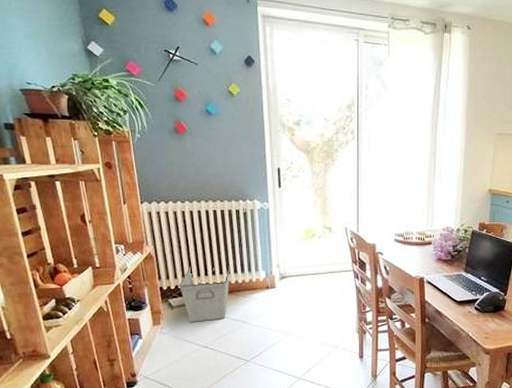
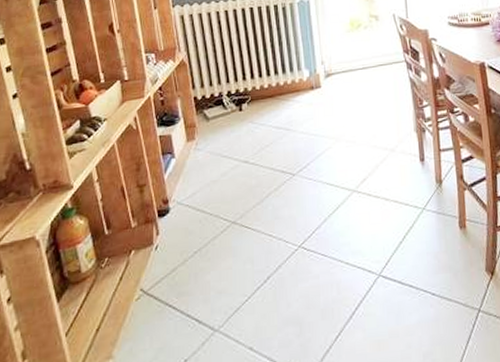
storage bin: present [179,264,231,322] -> none [214,65,271,134]

